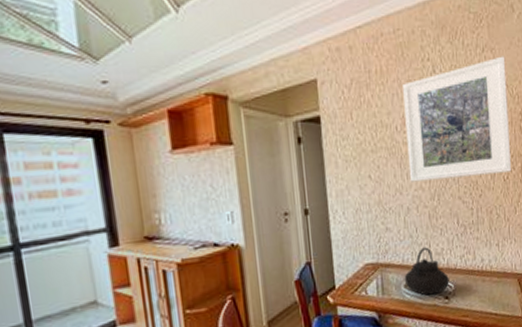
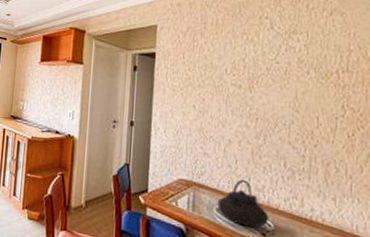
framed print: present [403,56,512,182] -> none [234,20,360,130]

